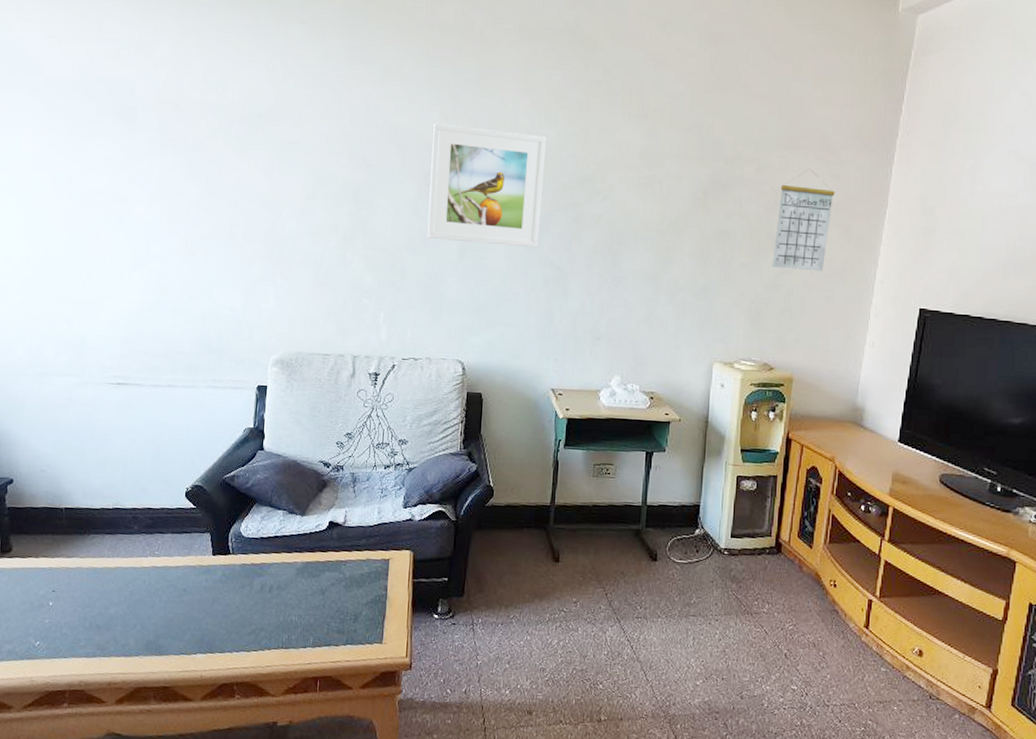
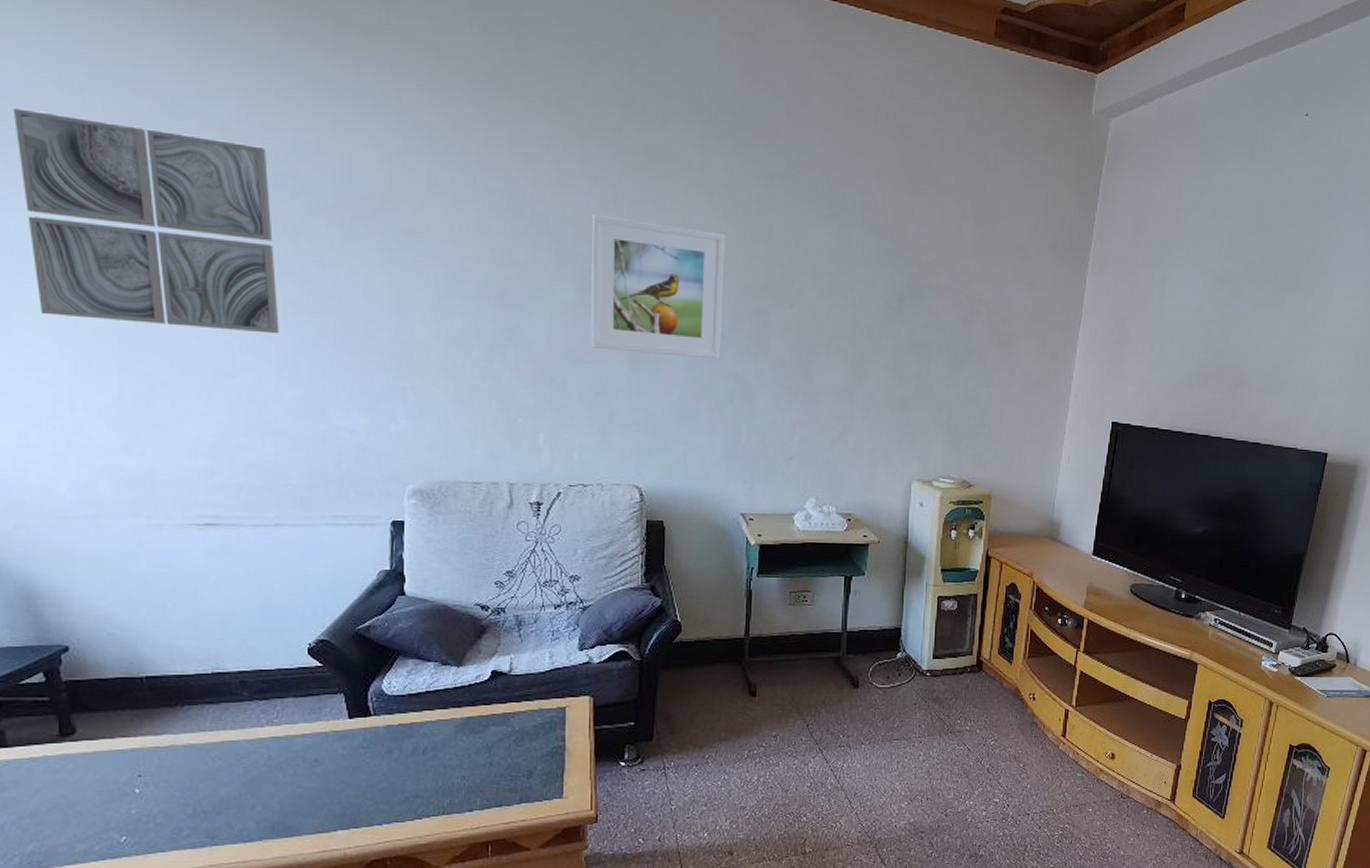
wall art: none [13,59,185,228] -> present [12,108,279,334]
calendar: present [772,168,835,272] -> none [969,277,1031,385]

